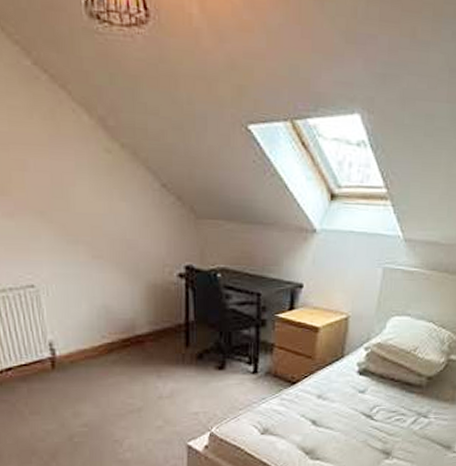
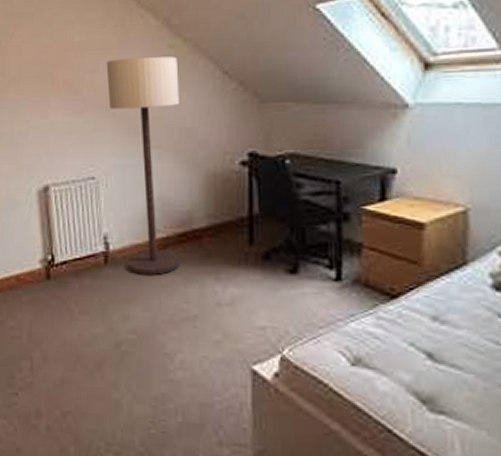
floor lamp: none [36,158,125,376] -> present [106,56,180,275]

